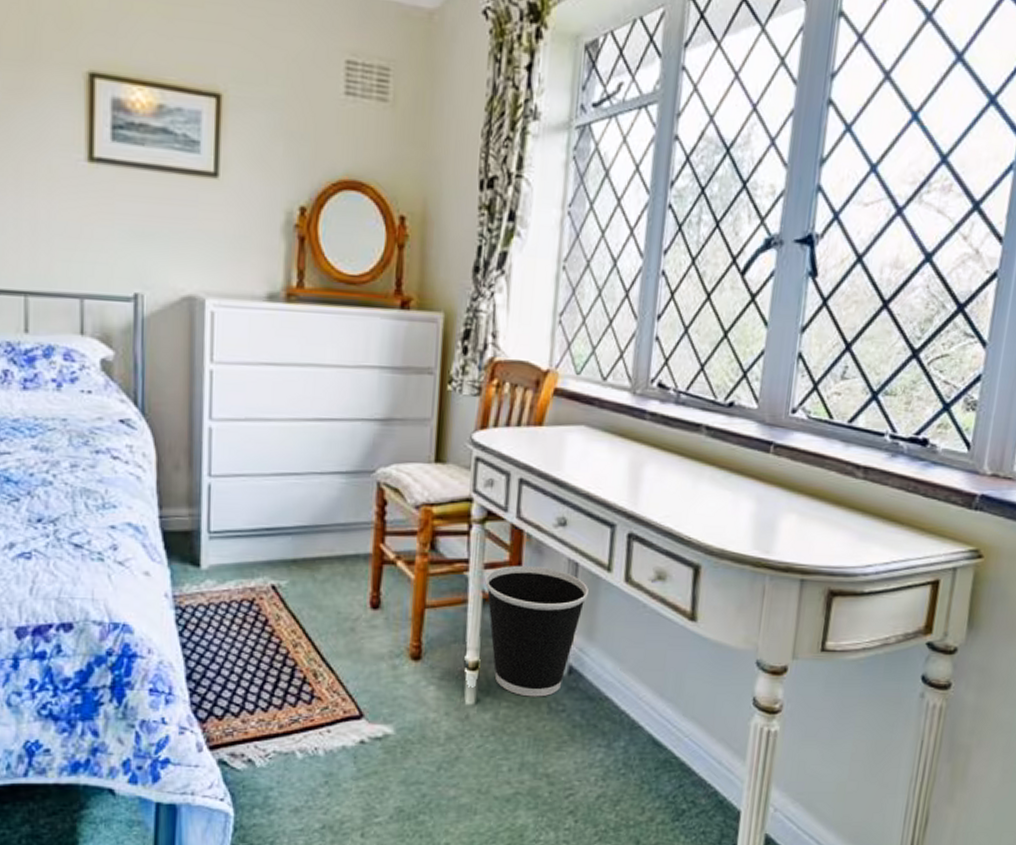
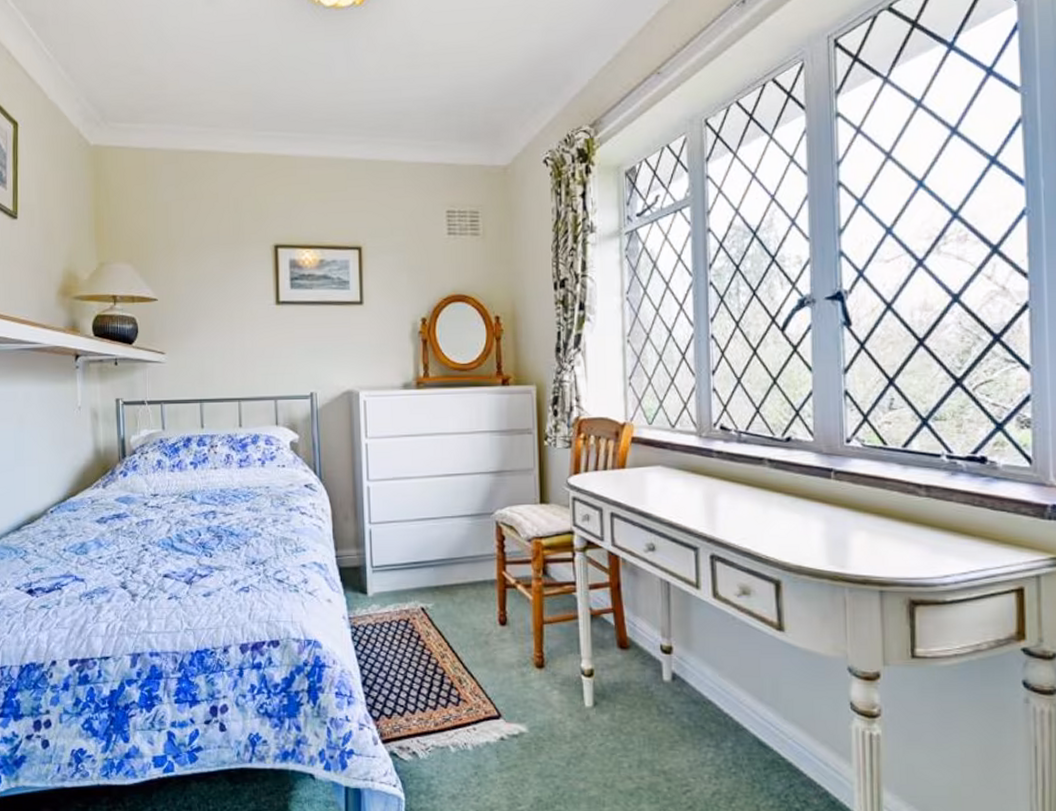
wastebasket: present [485,565,589,697] -> none [591,585,681,701]

